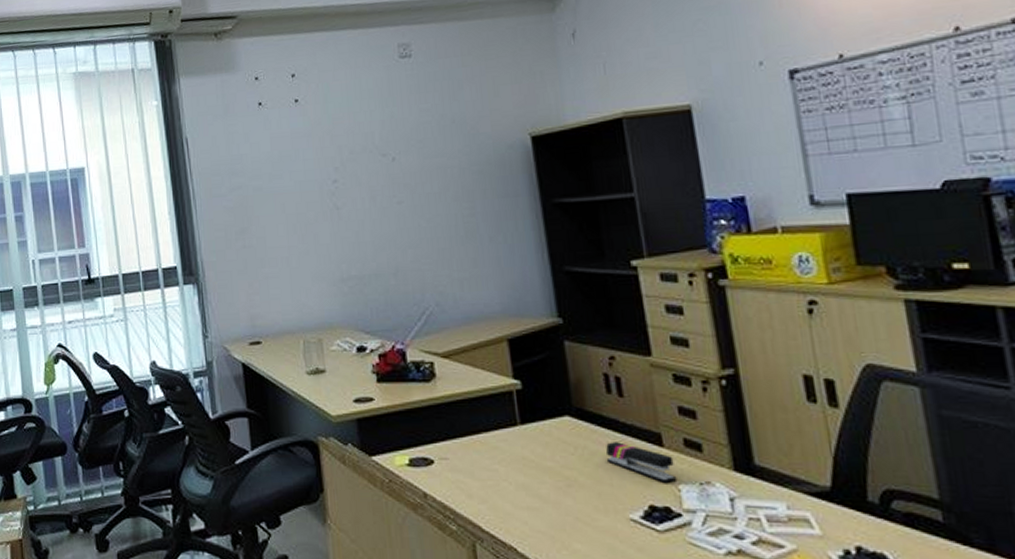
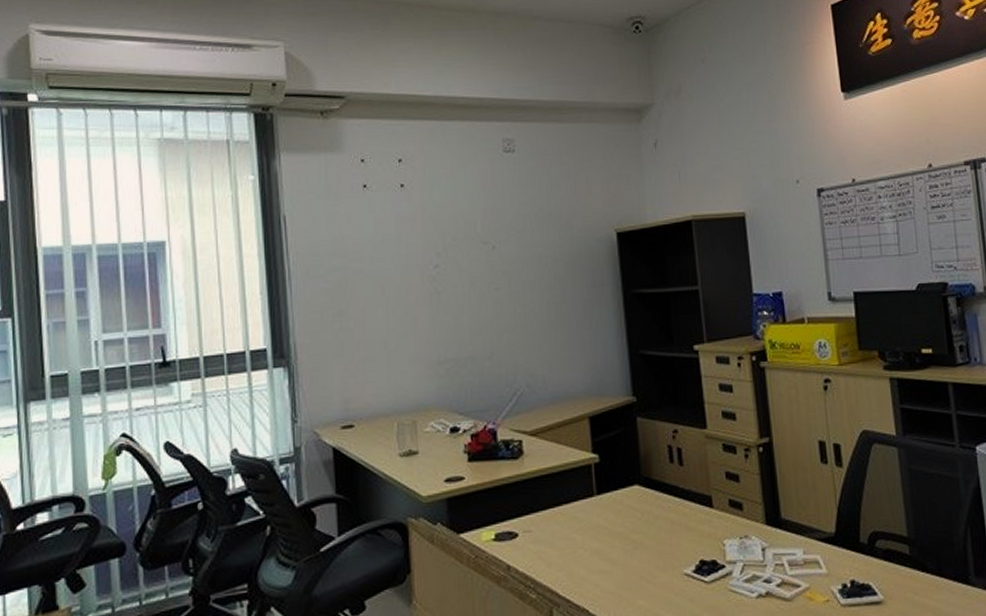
stapler: present [605,442,677,483] -> none [666,506,723,539]

